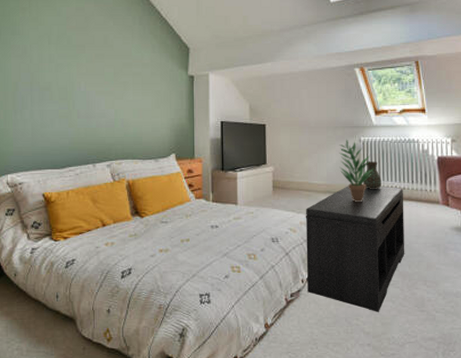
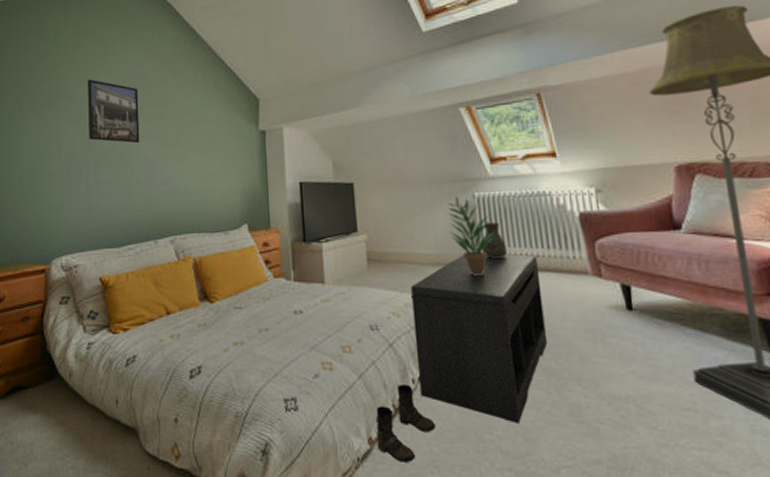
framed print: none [32,18,81,79] -> present [88,79,140,144]
boots: none [271,284,317,341] -> present [375,384,435,462]

